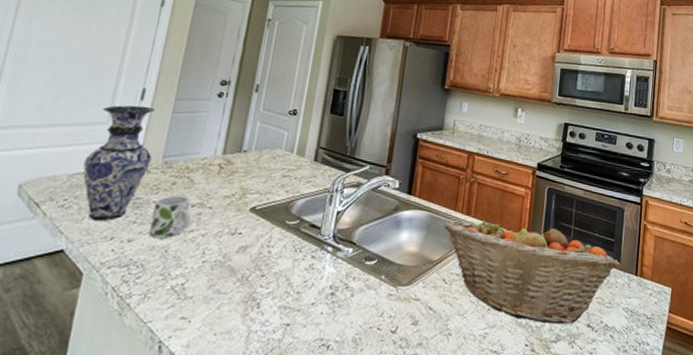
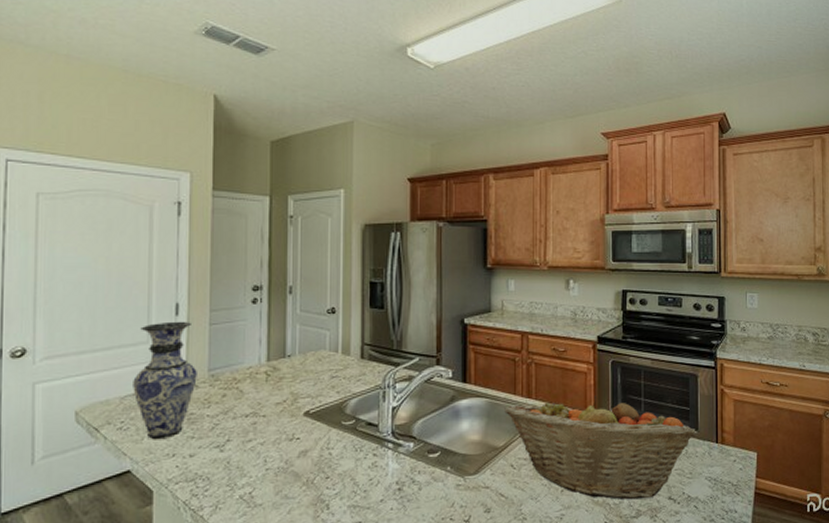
mug: present [148,195,191,239] -> none [208,407,246,451]

